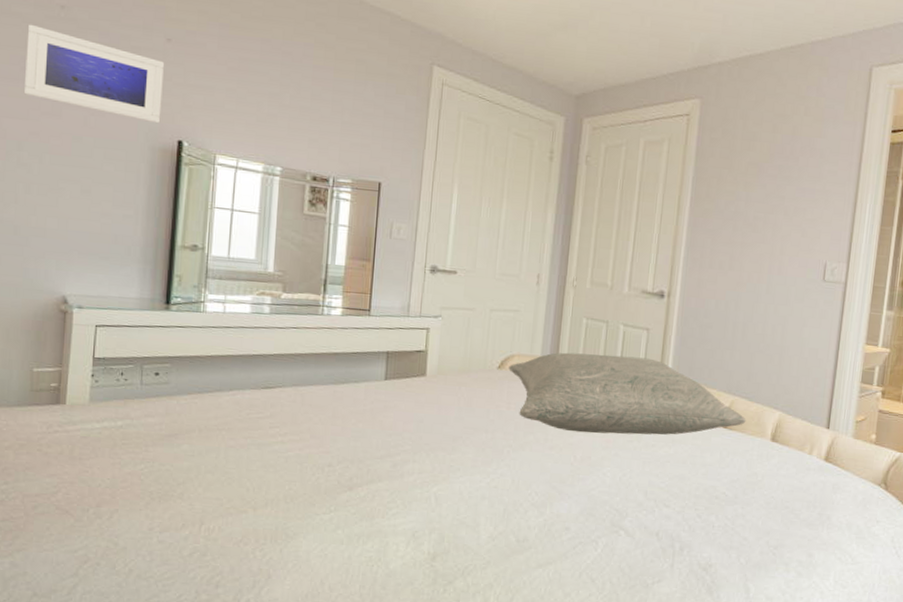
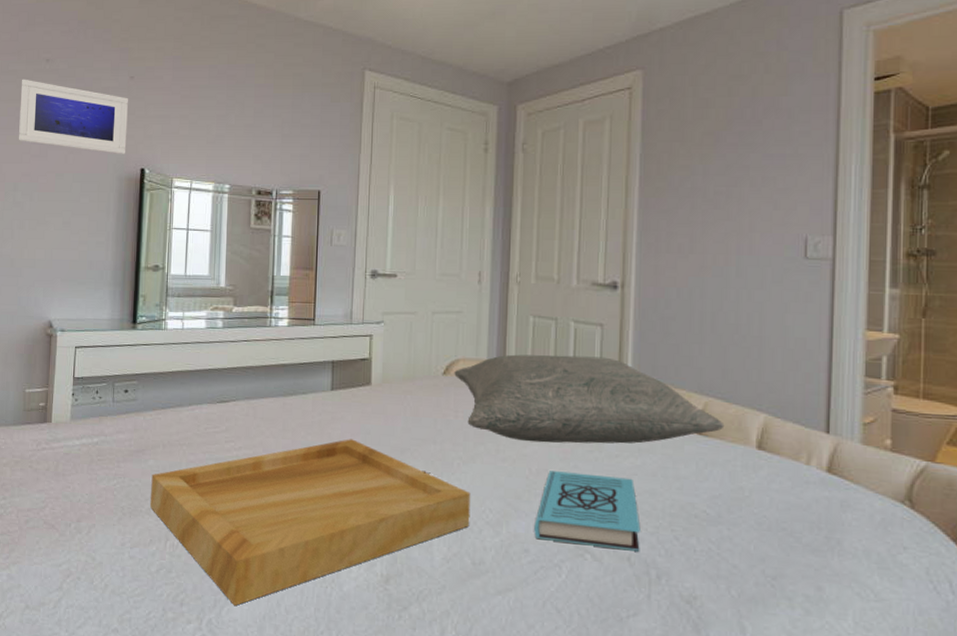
tray: none [183,426,519,585] -> present [150,439,471,605]
book: none [575,458,669,528] -> present [534,471,641,552]

